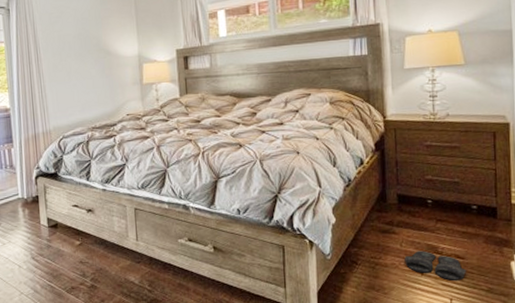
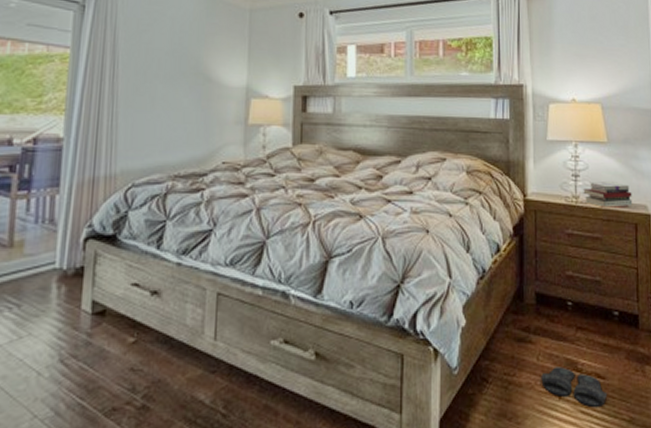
books: none [441,98,491,121] -> present [583,182,633,208]

